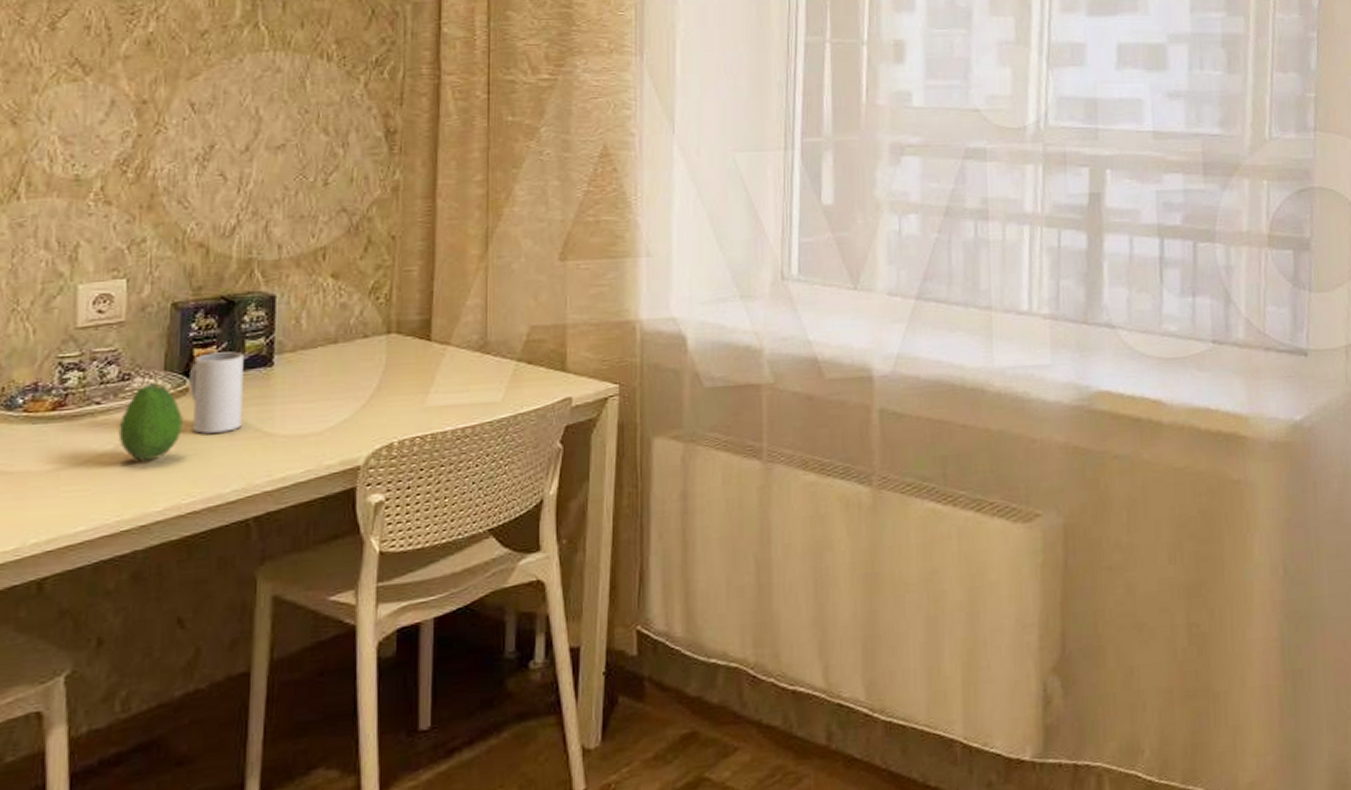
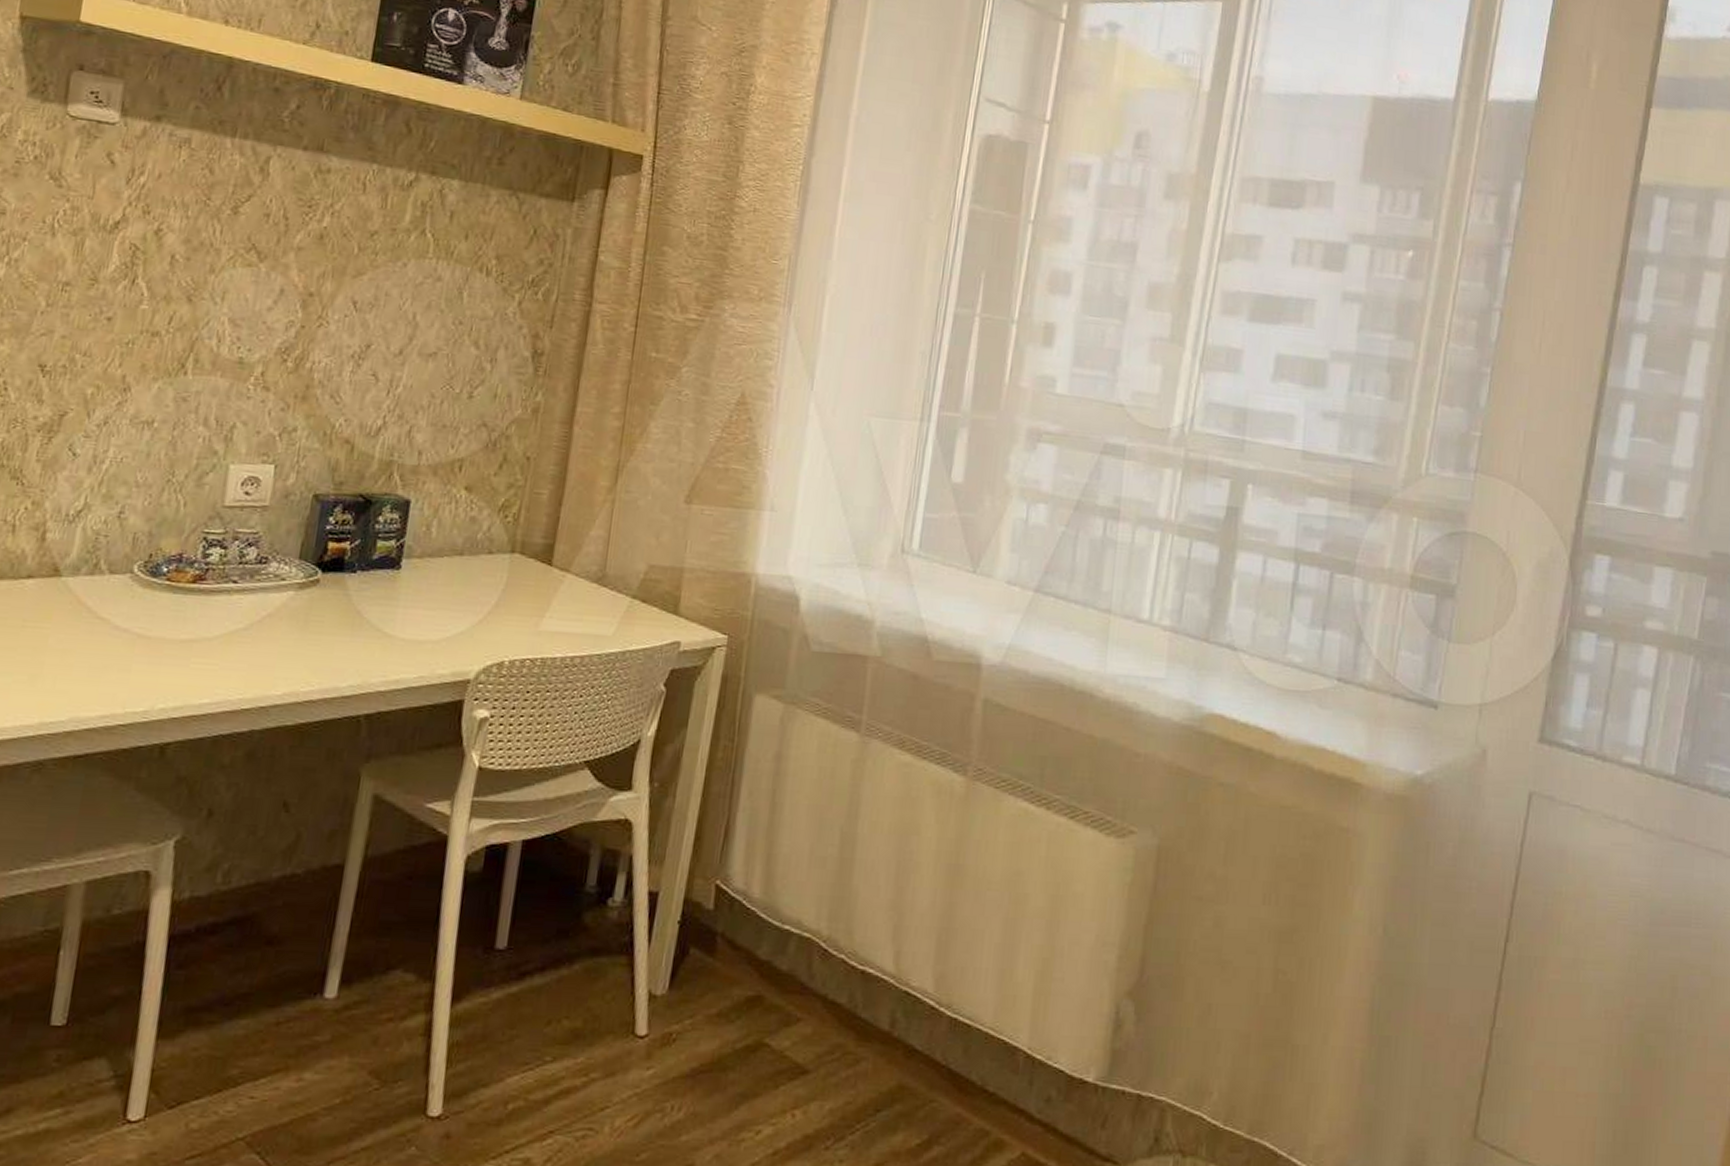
fruit: present [118,381,183,462] -> none [249,568,311,645]
mug: present [189,351,244,434] -> none [319,548,374,628]

